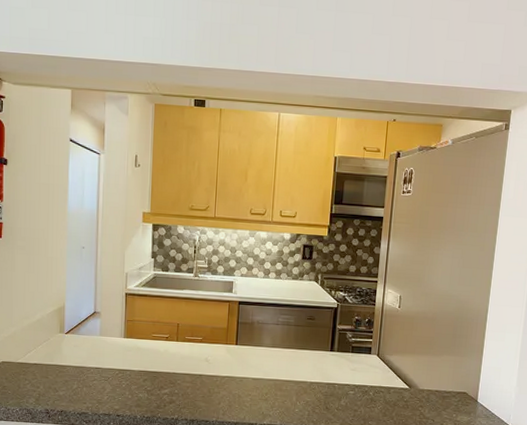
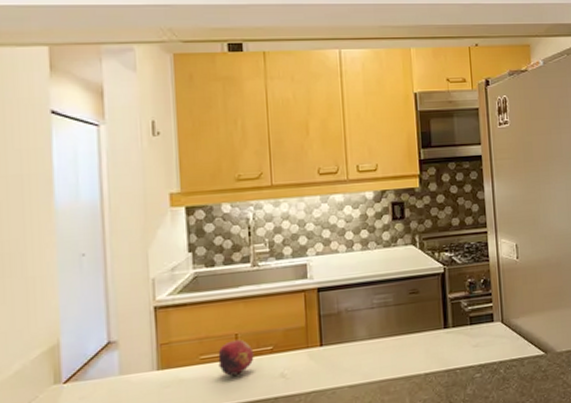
fruit: none [164,327,189,353] -> present [218,339,254,376]

